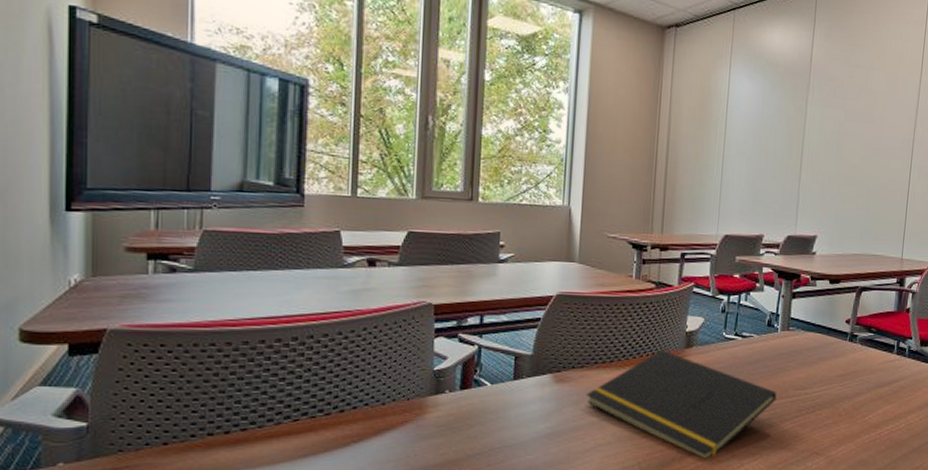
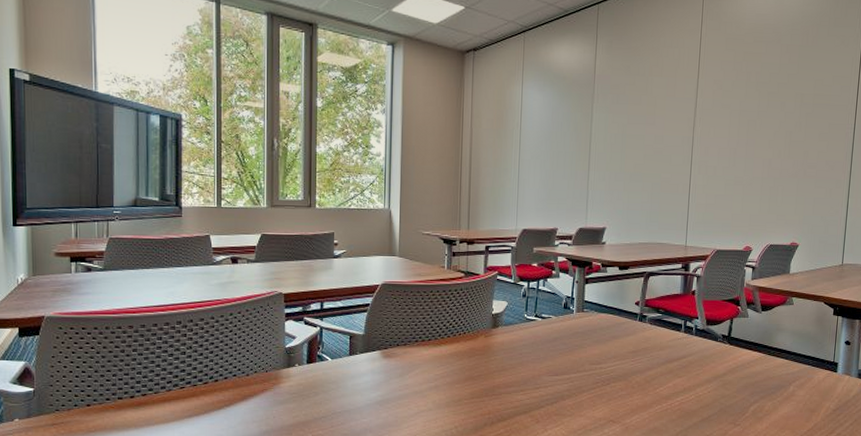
notepad: present [585,350,777,458] -> none [409,330,575,423]

